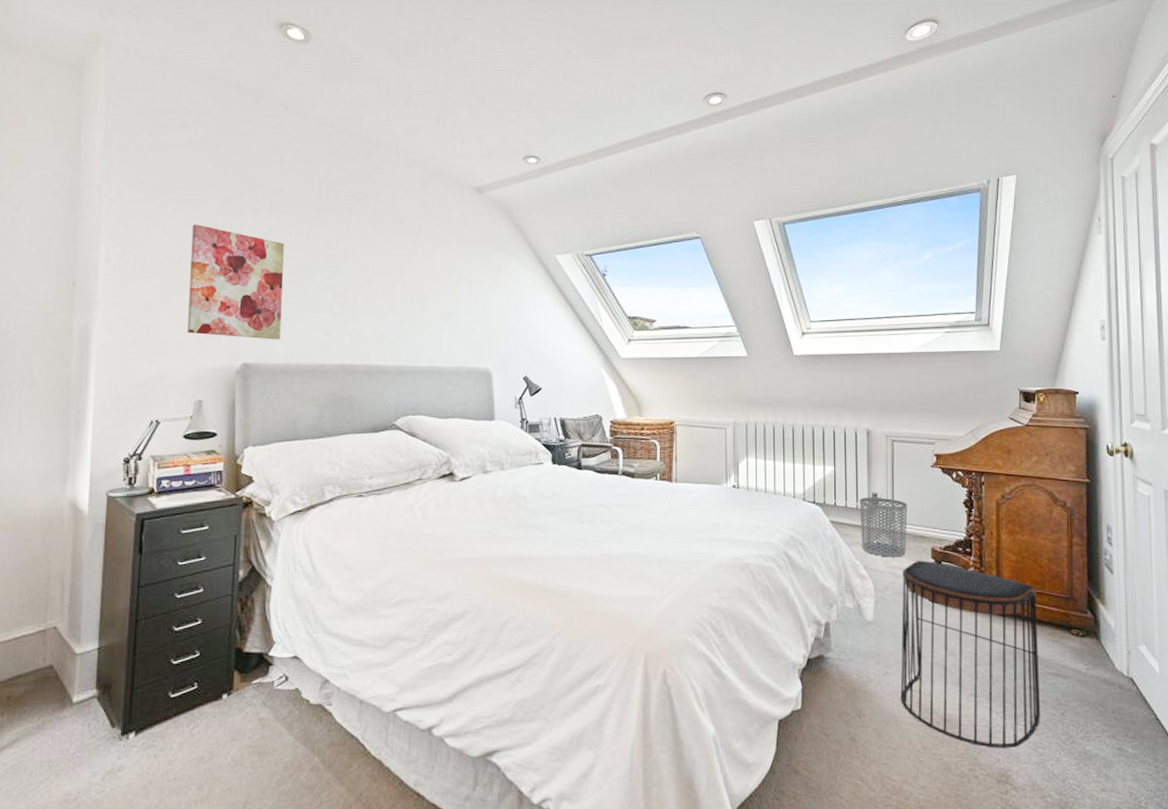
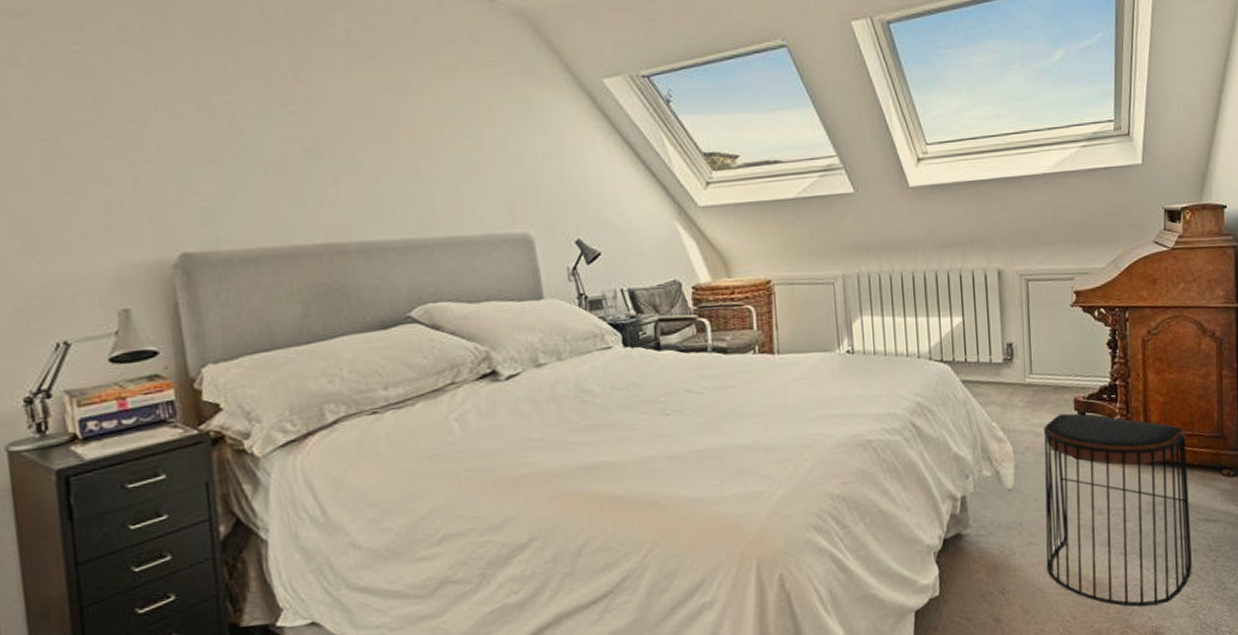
wall art: present [187,224,285,340] -> none [74,62,232,219]
waste bin: present [859,497,908,557] -> none [992,347,1047,415]

